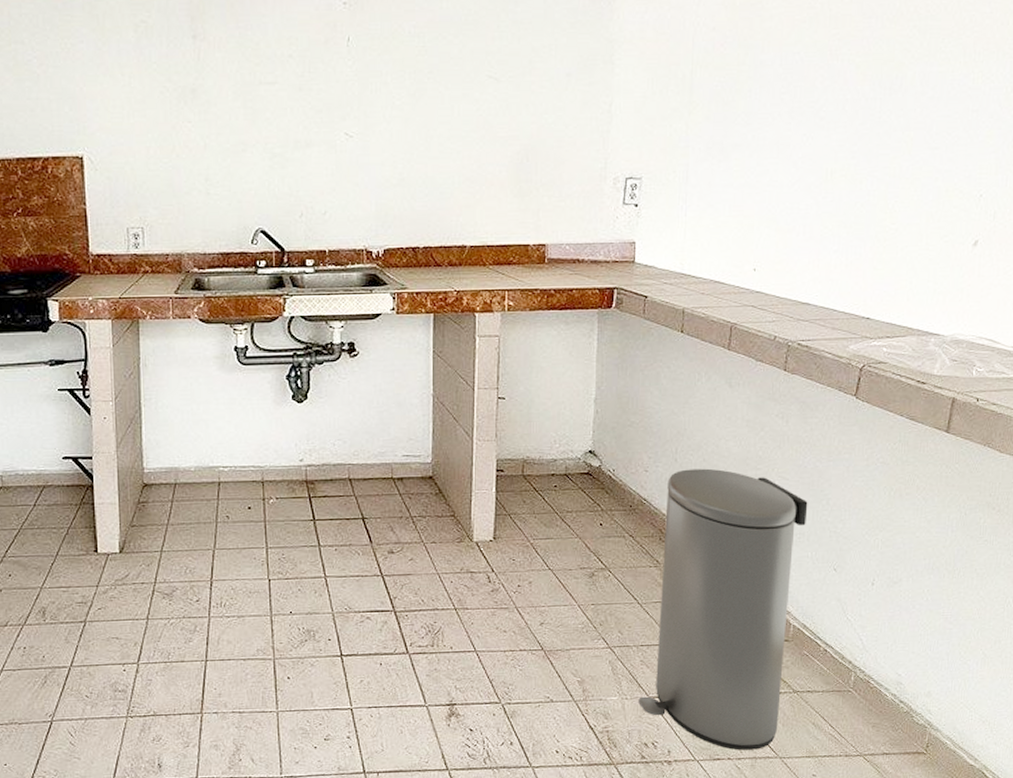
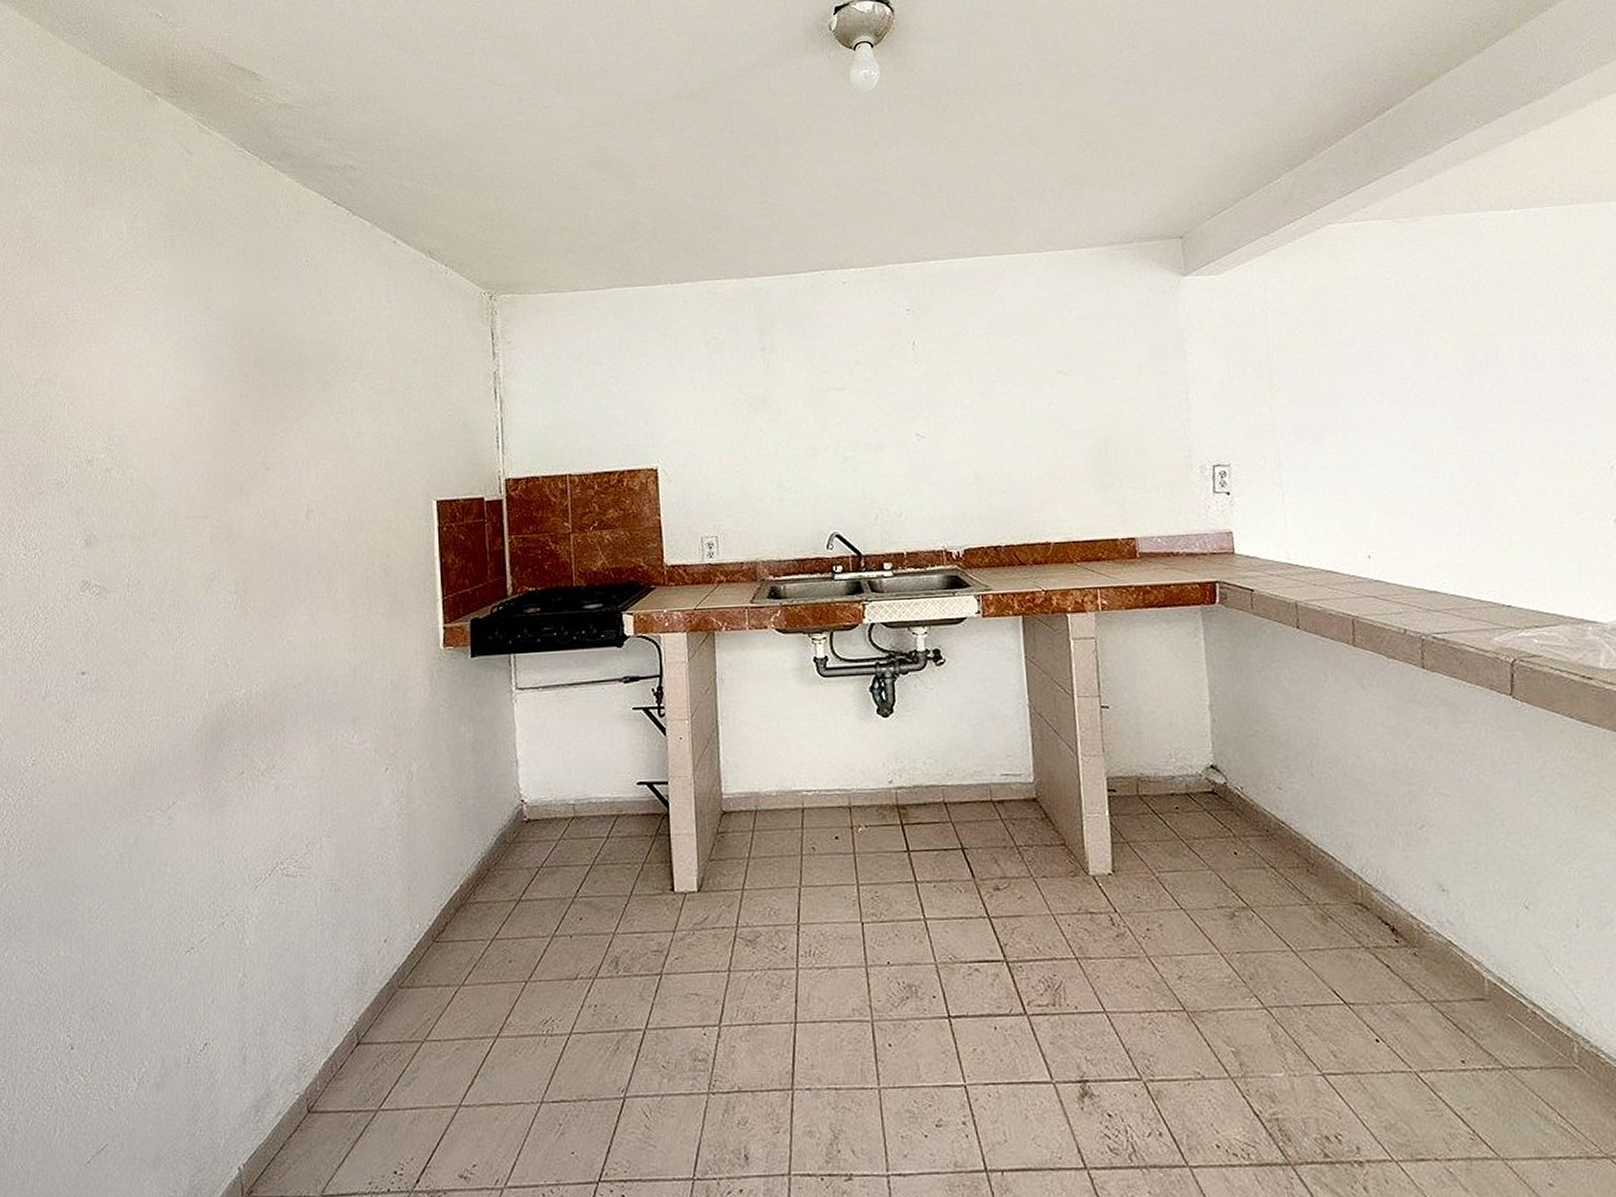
pedal bin: present [638,468,808,750] -> none [1306,784,1492,1148]

